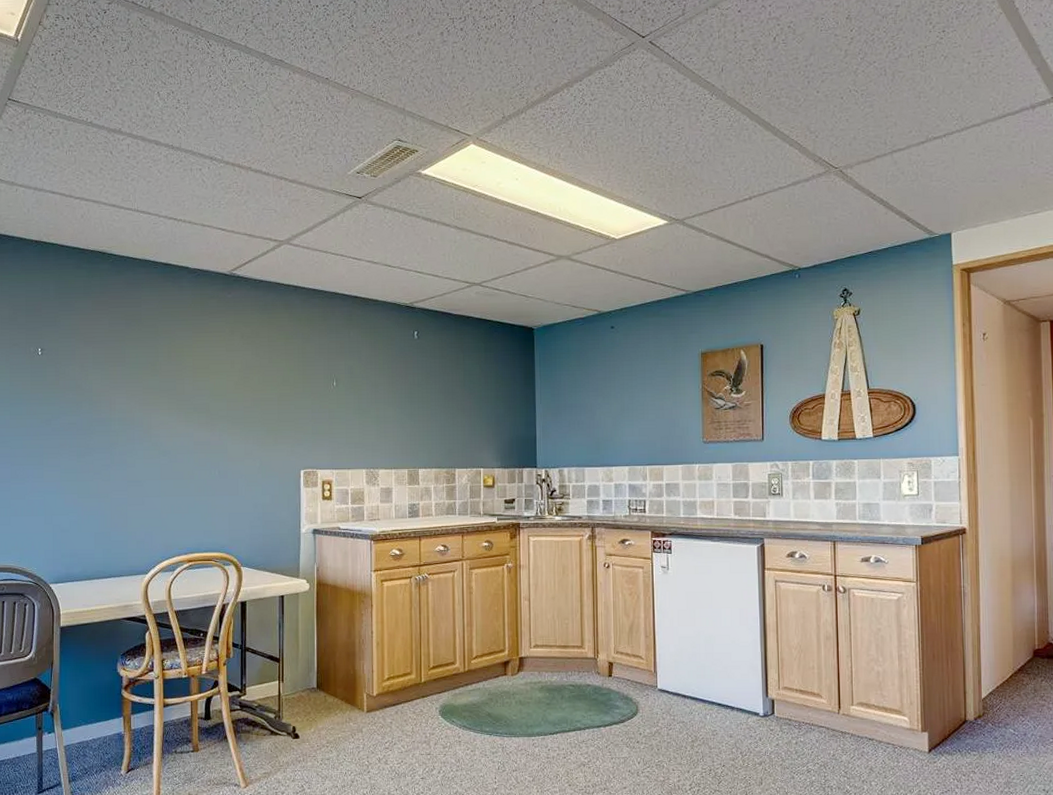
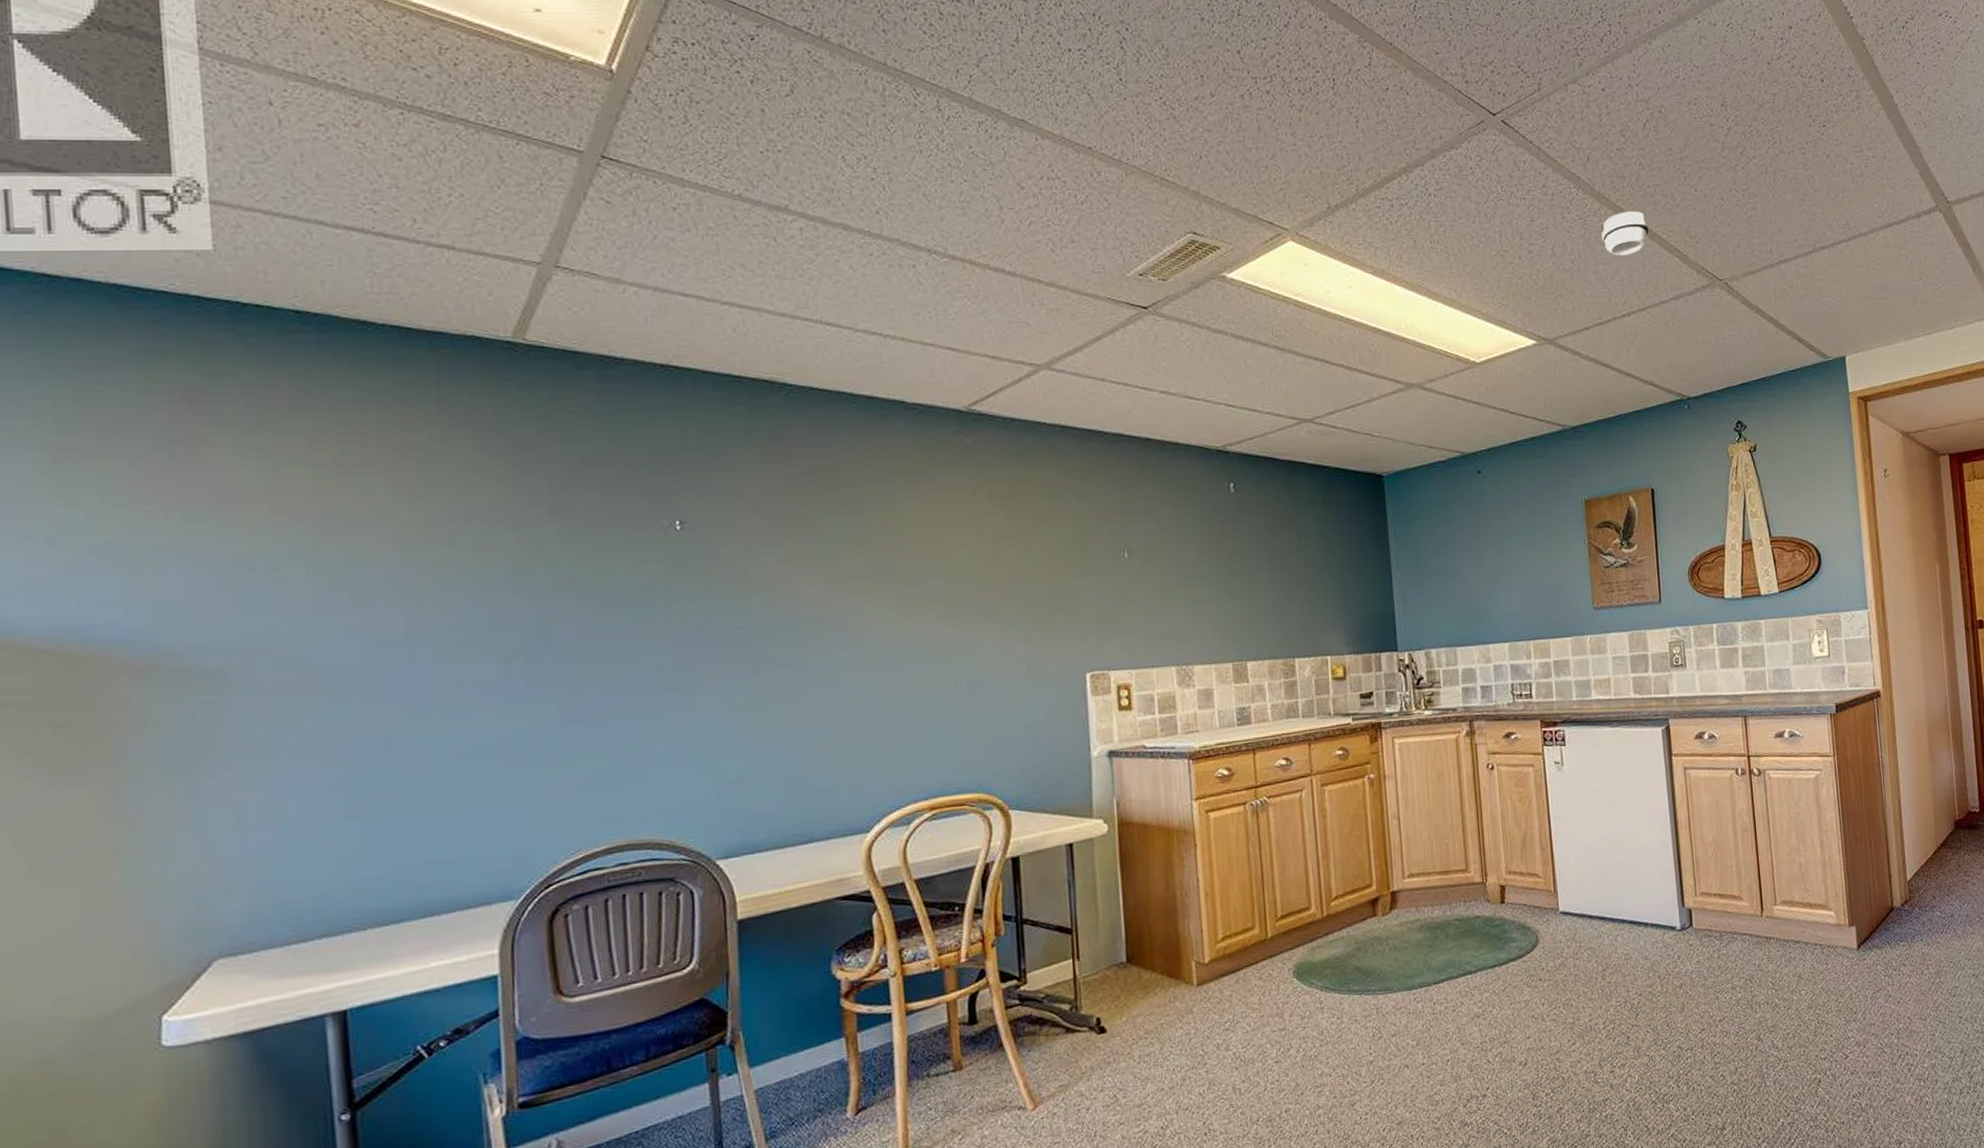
smoke detector: none [730,112,774,149] -> present [1601,212,1650,255]

